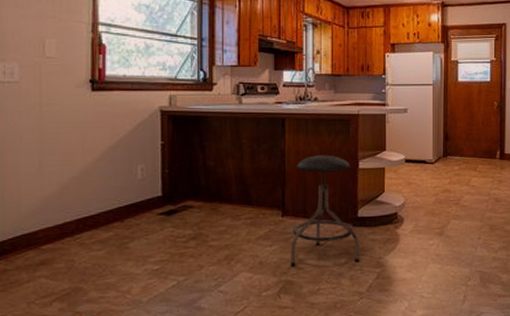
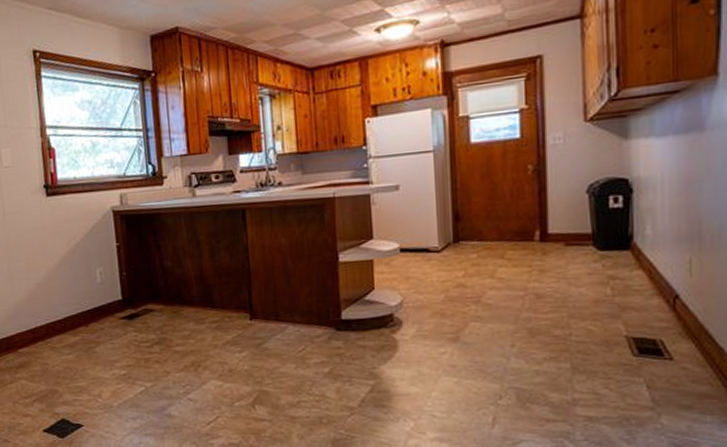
stool: present [290,155,360,266] -> none [263,248,347,375]

